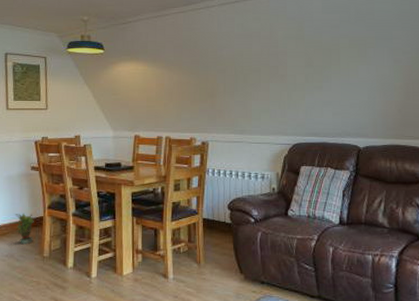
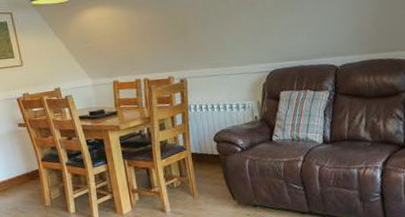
potted plant: present [15,213,34,245] -> none [11,168,34,198]

